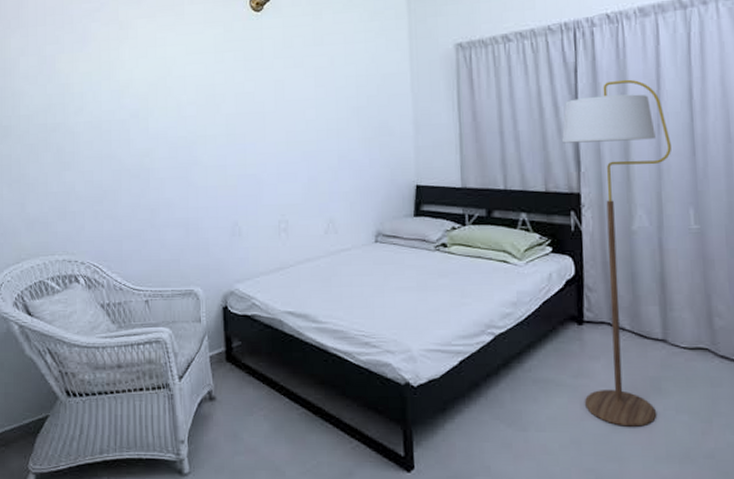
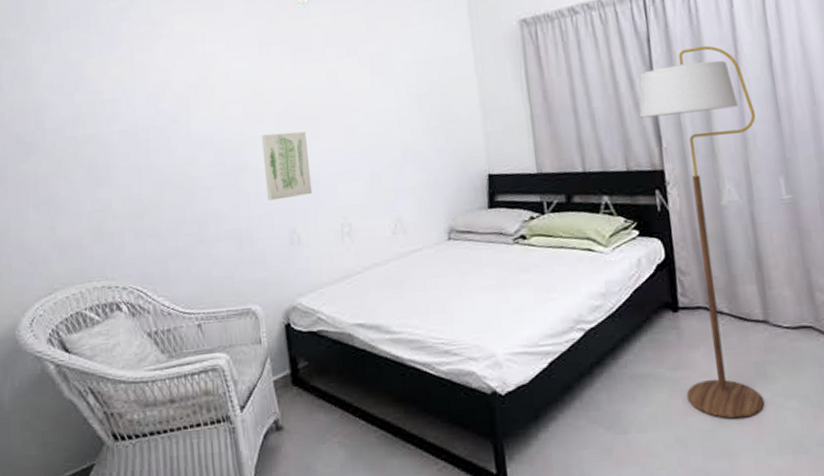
wall art: none [211,133,255,195] -> present [261,131,313,201]

